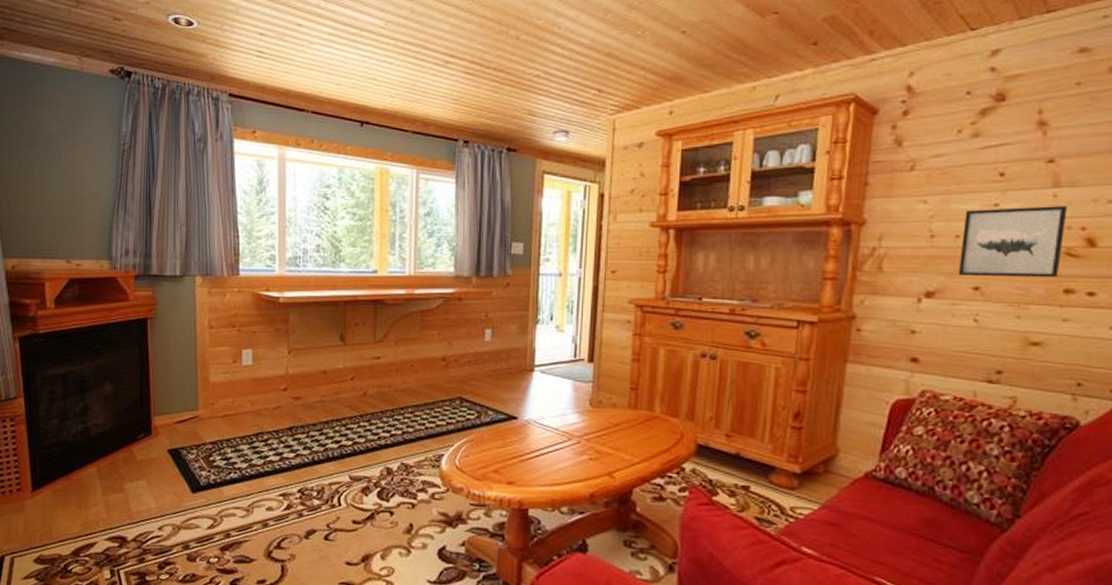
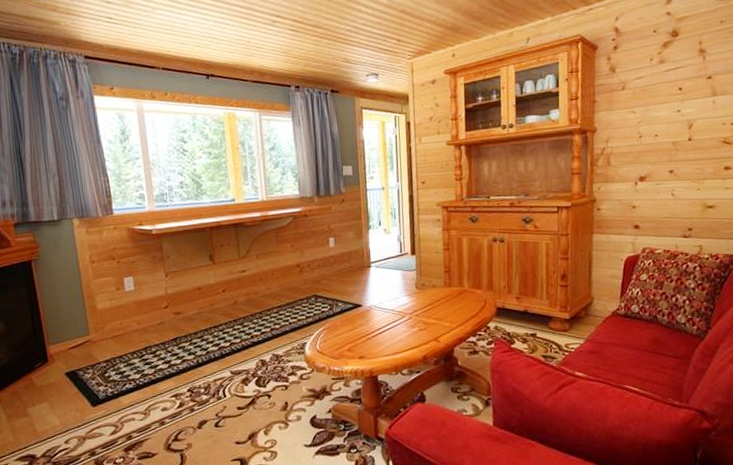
wall art: present [958,206,1067,278] -> none [659,109,722,164]

